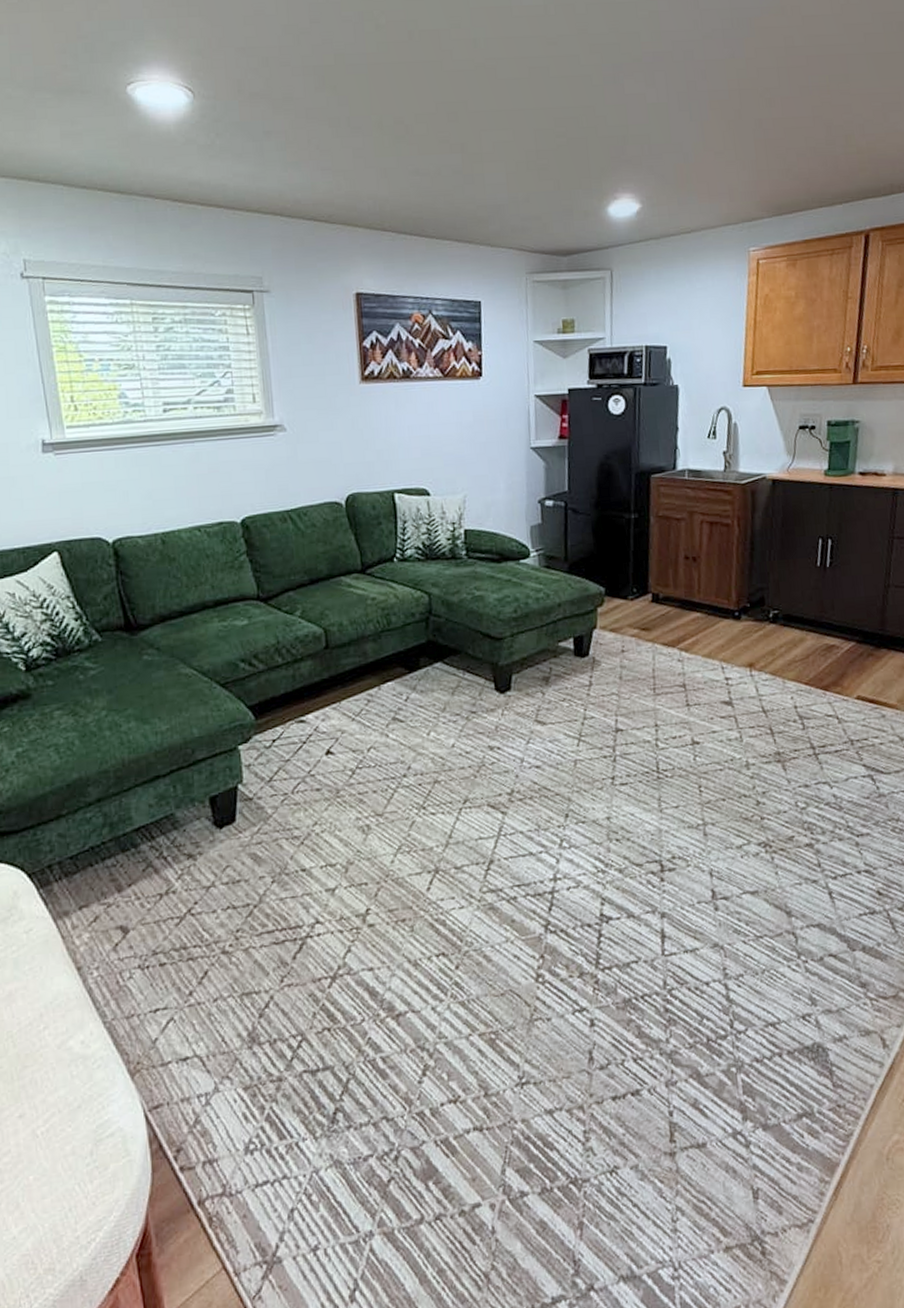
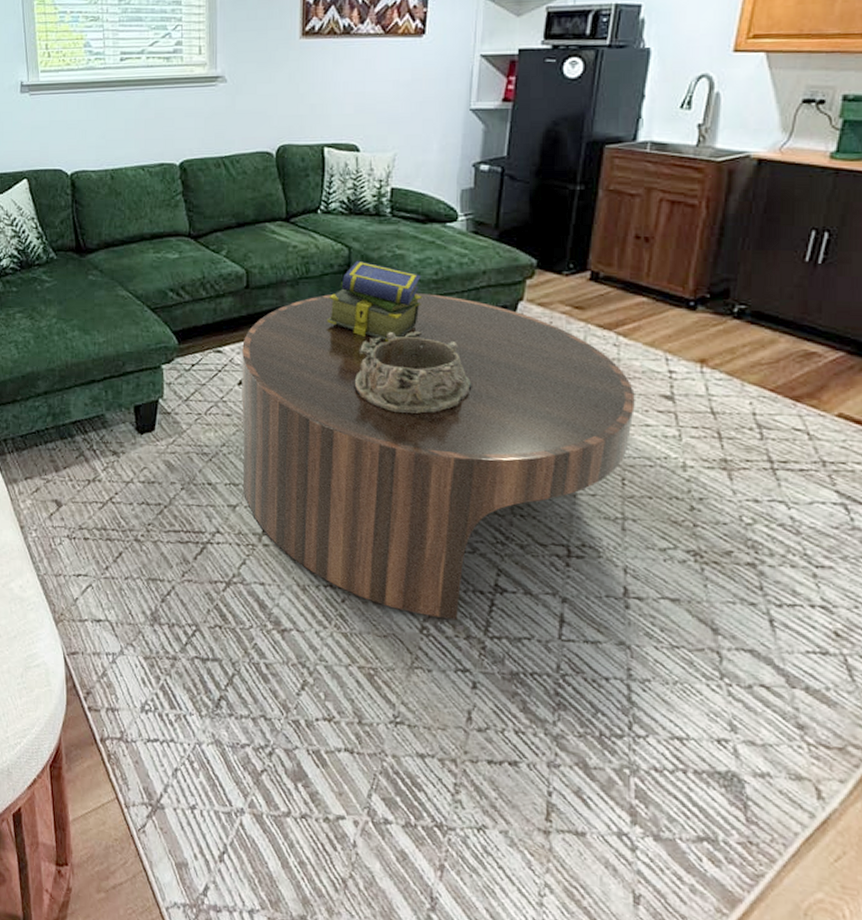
coffee table: none [327,632,702,963] -> present [242,293,635,620]
stack of books: none [413,606,505,686] -> present [327,260,422,342]
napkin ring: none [446,672,560,758] -> present [354,332,472,414]

